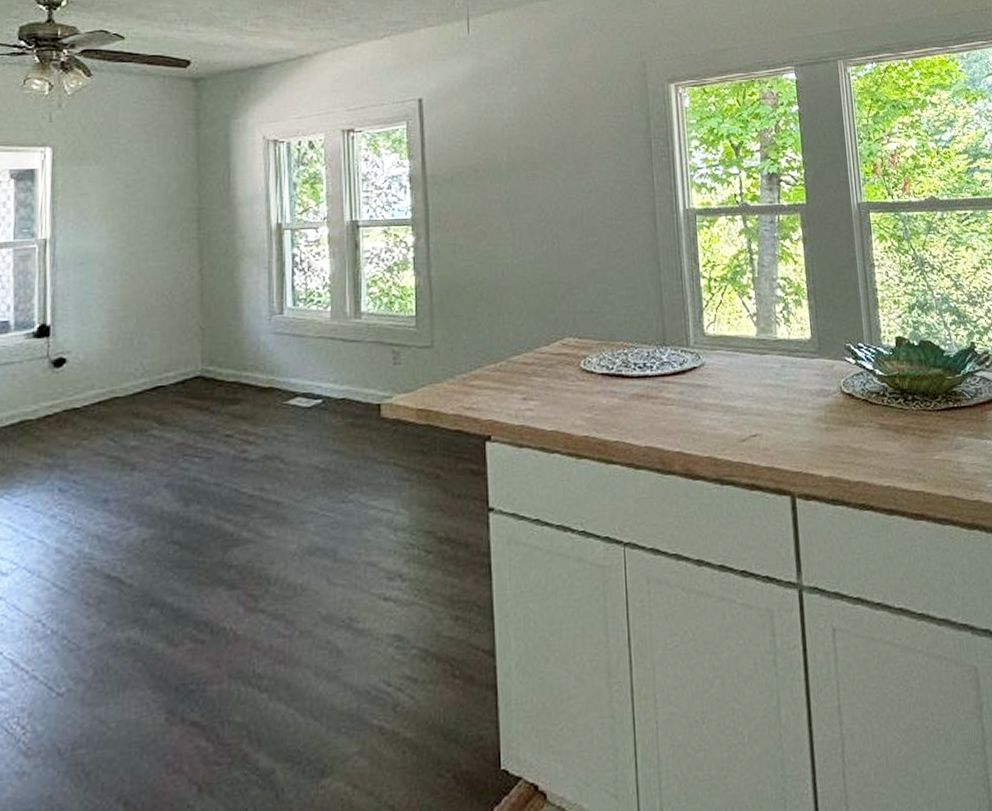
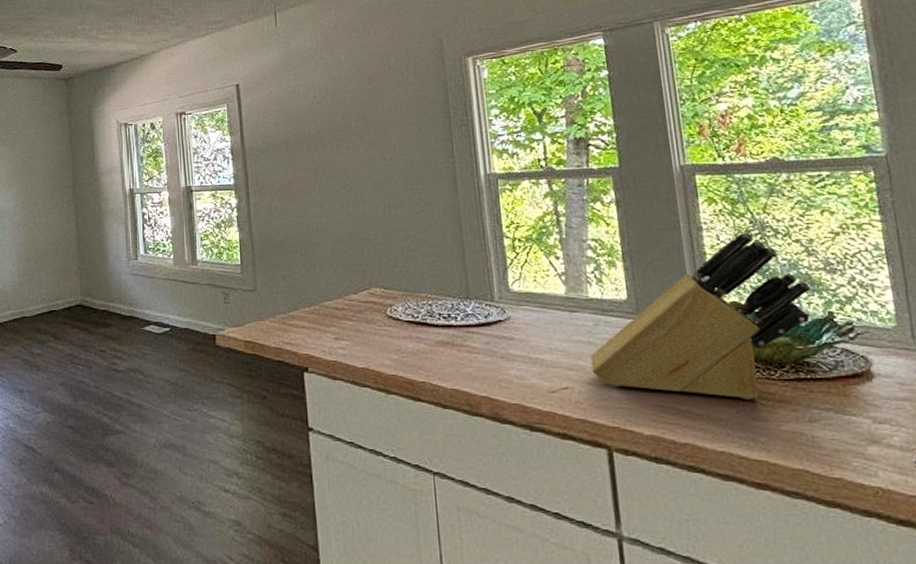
knife block: none [777,268,958,432] -> present [590,232,811,400]

